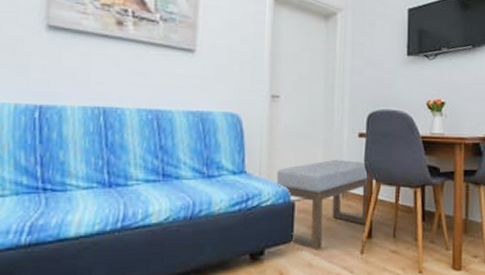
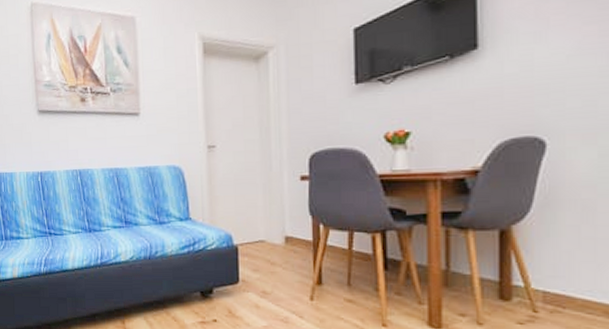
ottoman: present [276,160,368,251] -> none [218,205,317,293]

